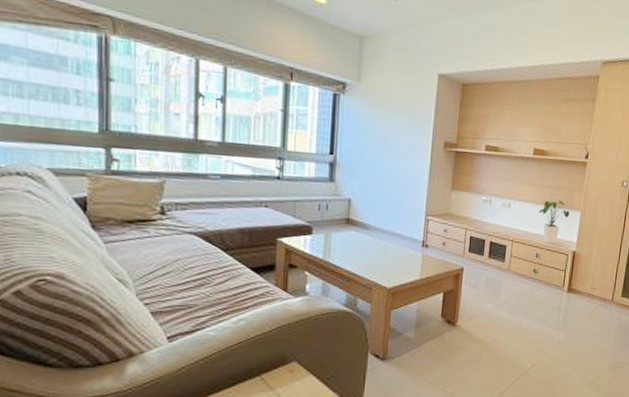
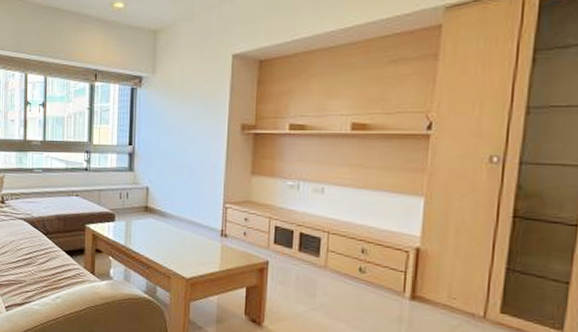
house plant: present [538,199,570,243] -> none [362,182,408,237]

